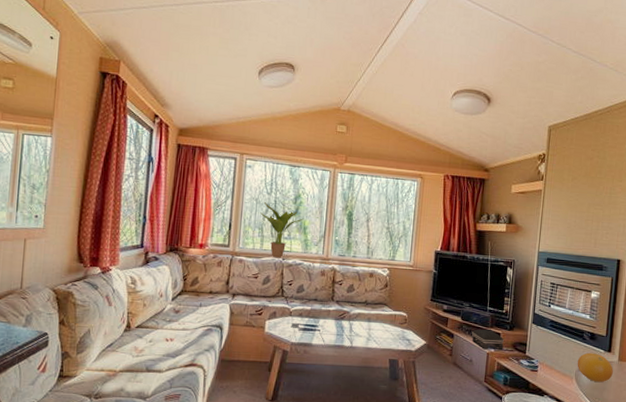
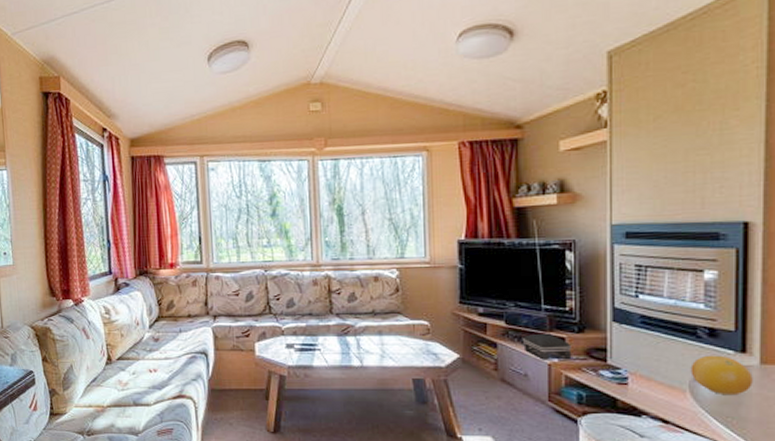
potted plant: present [260,202,304,258] -> none [232,208,284,271]

